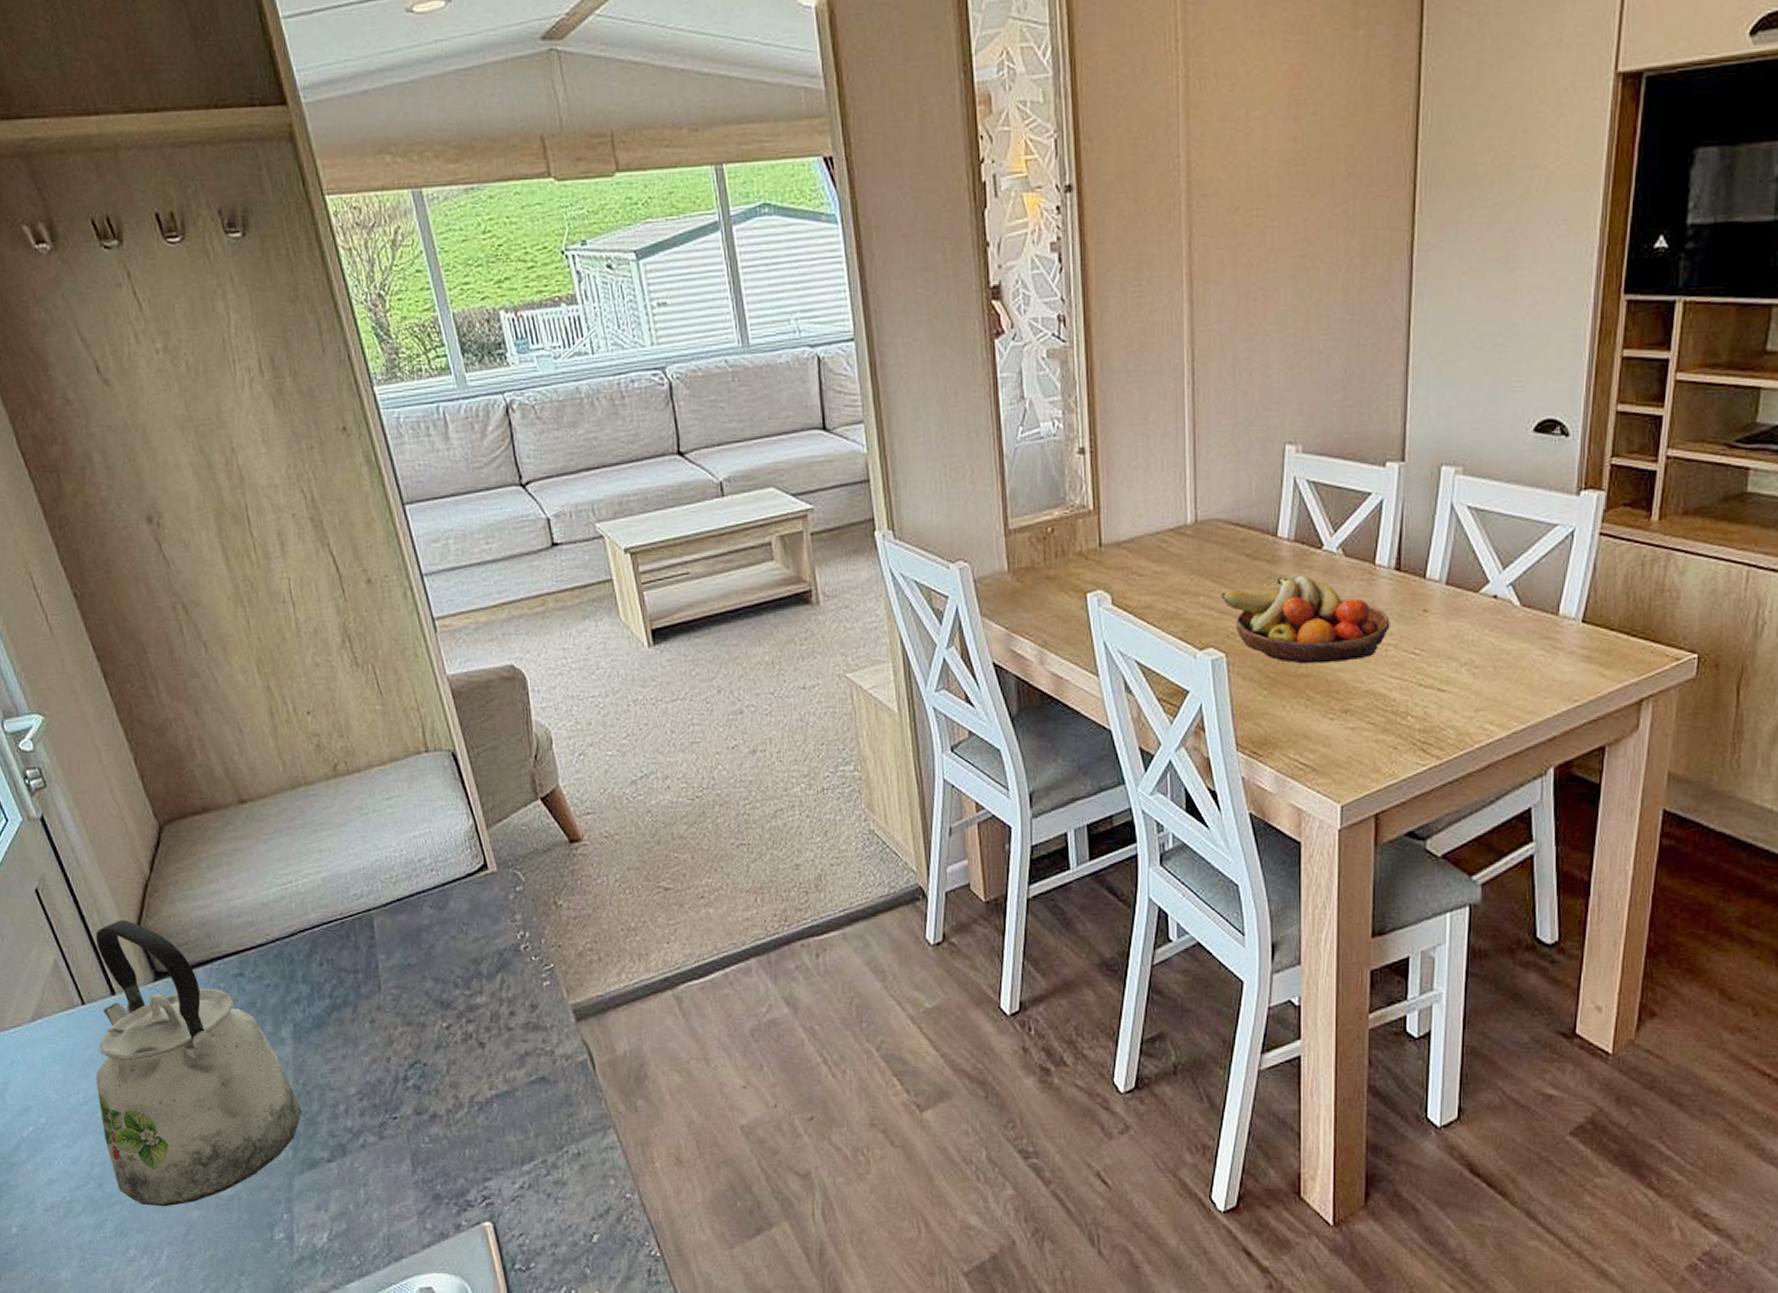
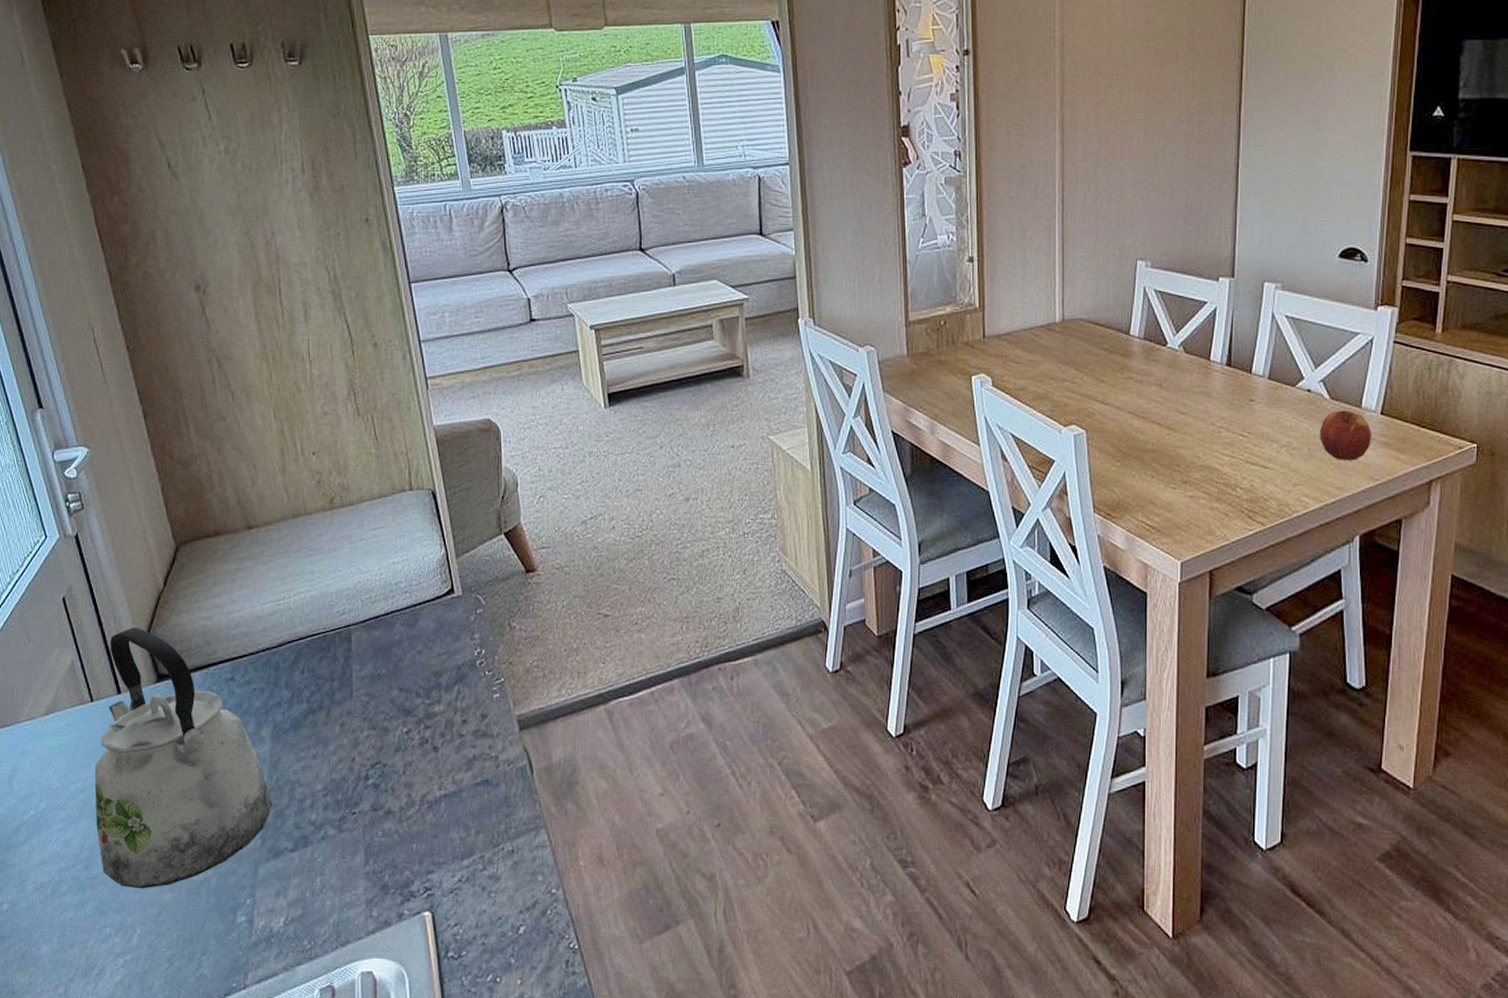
fruit bowl: present [1220,575,1390,664] -> none [1082,367,1222,441]
apple: none [1507,619,1571,679] -> present [1319,410,1372,461]

